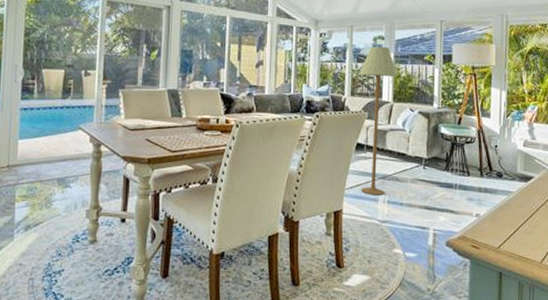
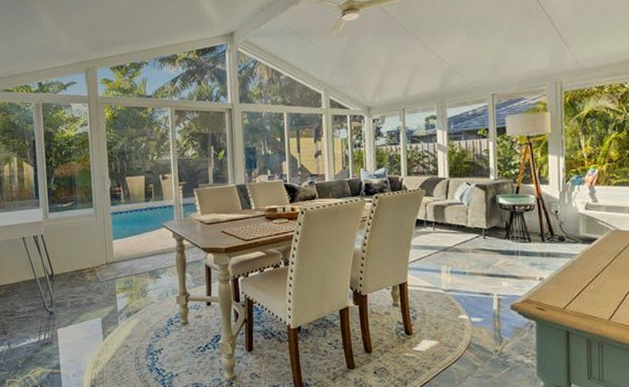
floor lamp: present [360,47,398,195] -> none [415,126,452,267]

